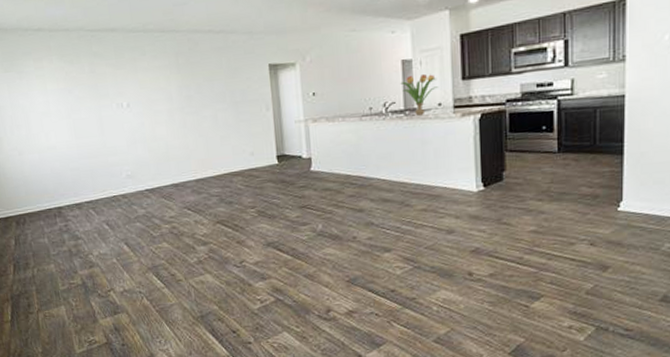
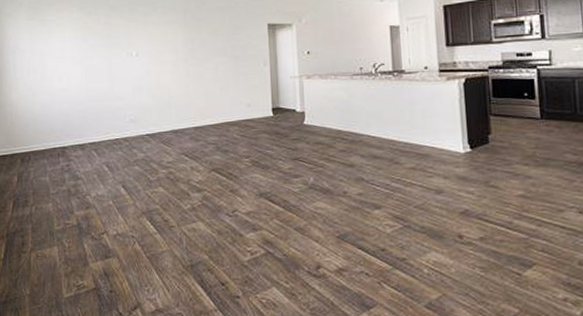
flower arrangement: present [400,73,439,116] -> none [389,39,425,77]

